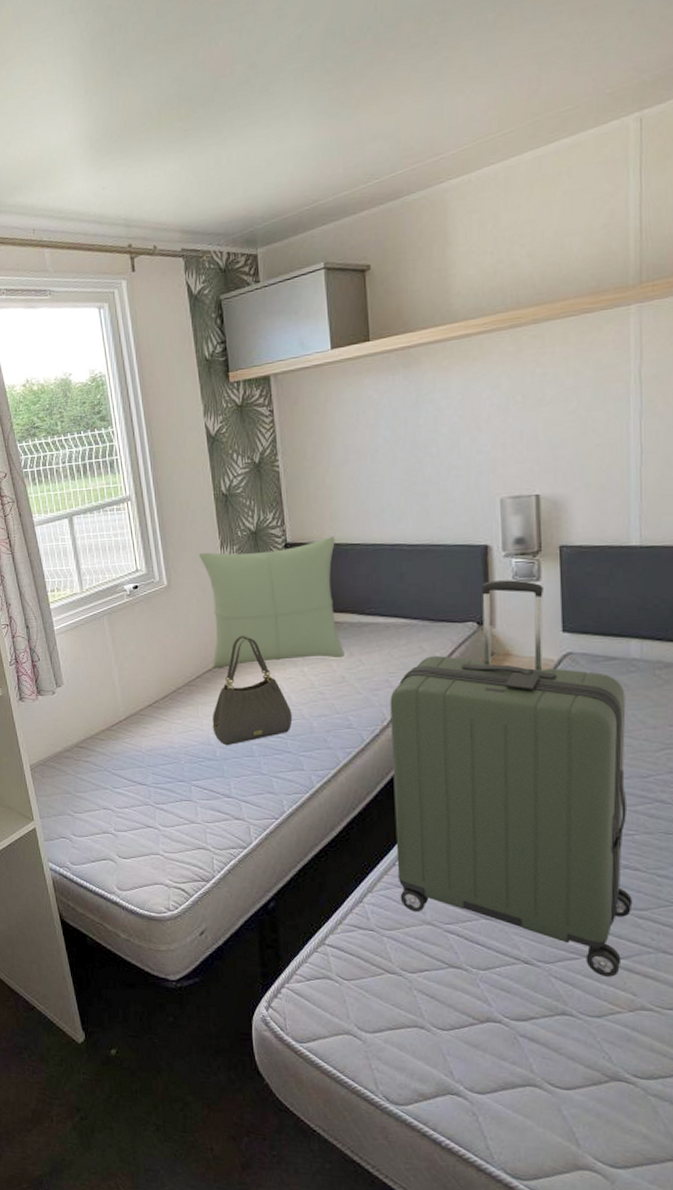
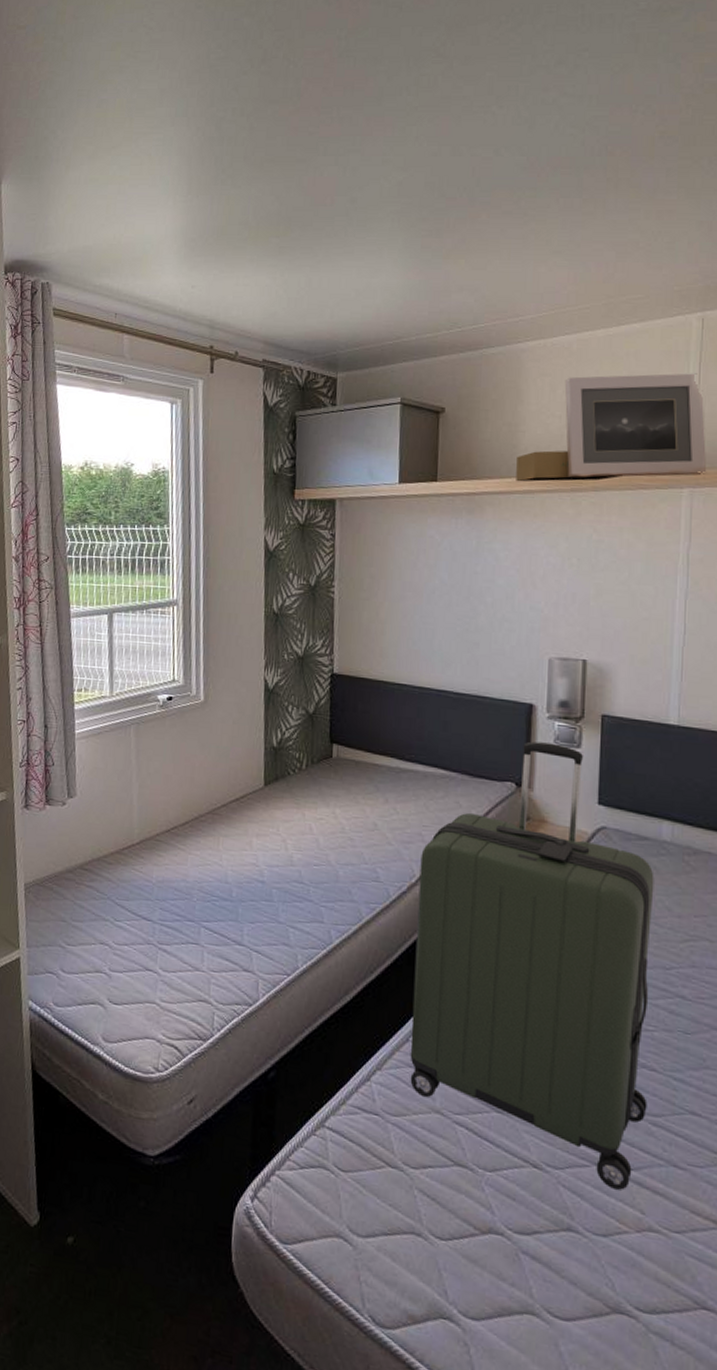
pillow: present [199,537,344,669] -> none [241,671,382,804]
handbag: present [212,635,293,746] -> none [232,765,319,886]
box: none [450,287,563,328] -> present [516,450,622,482]
picture frame: none [493,179,654,314] -> present [564,373,706,478]

